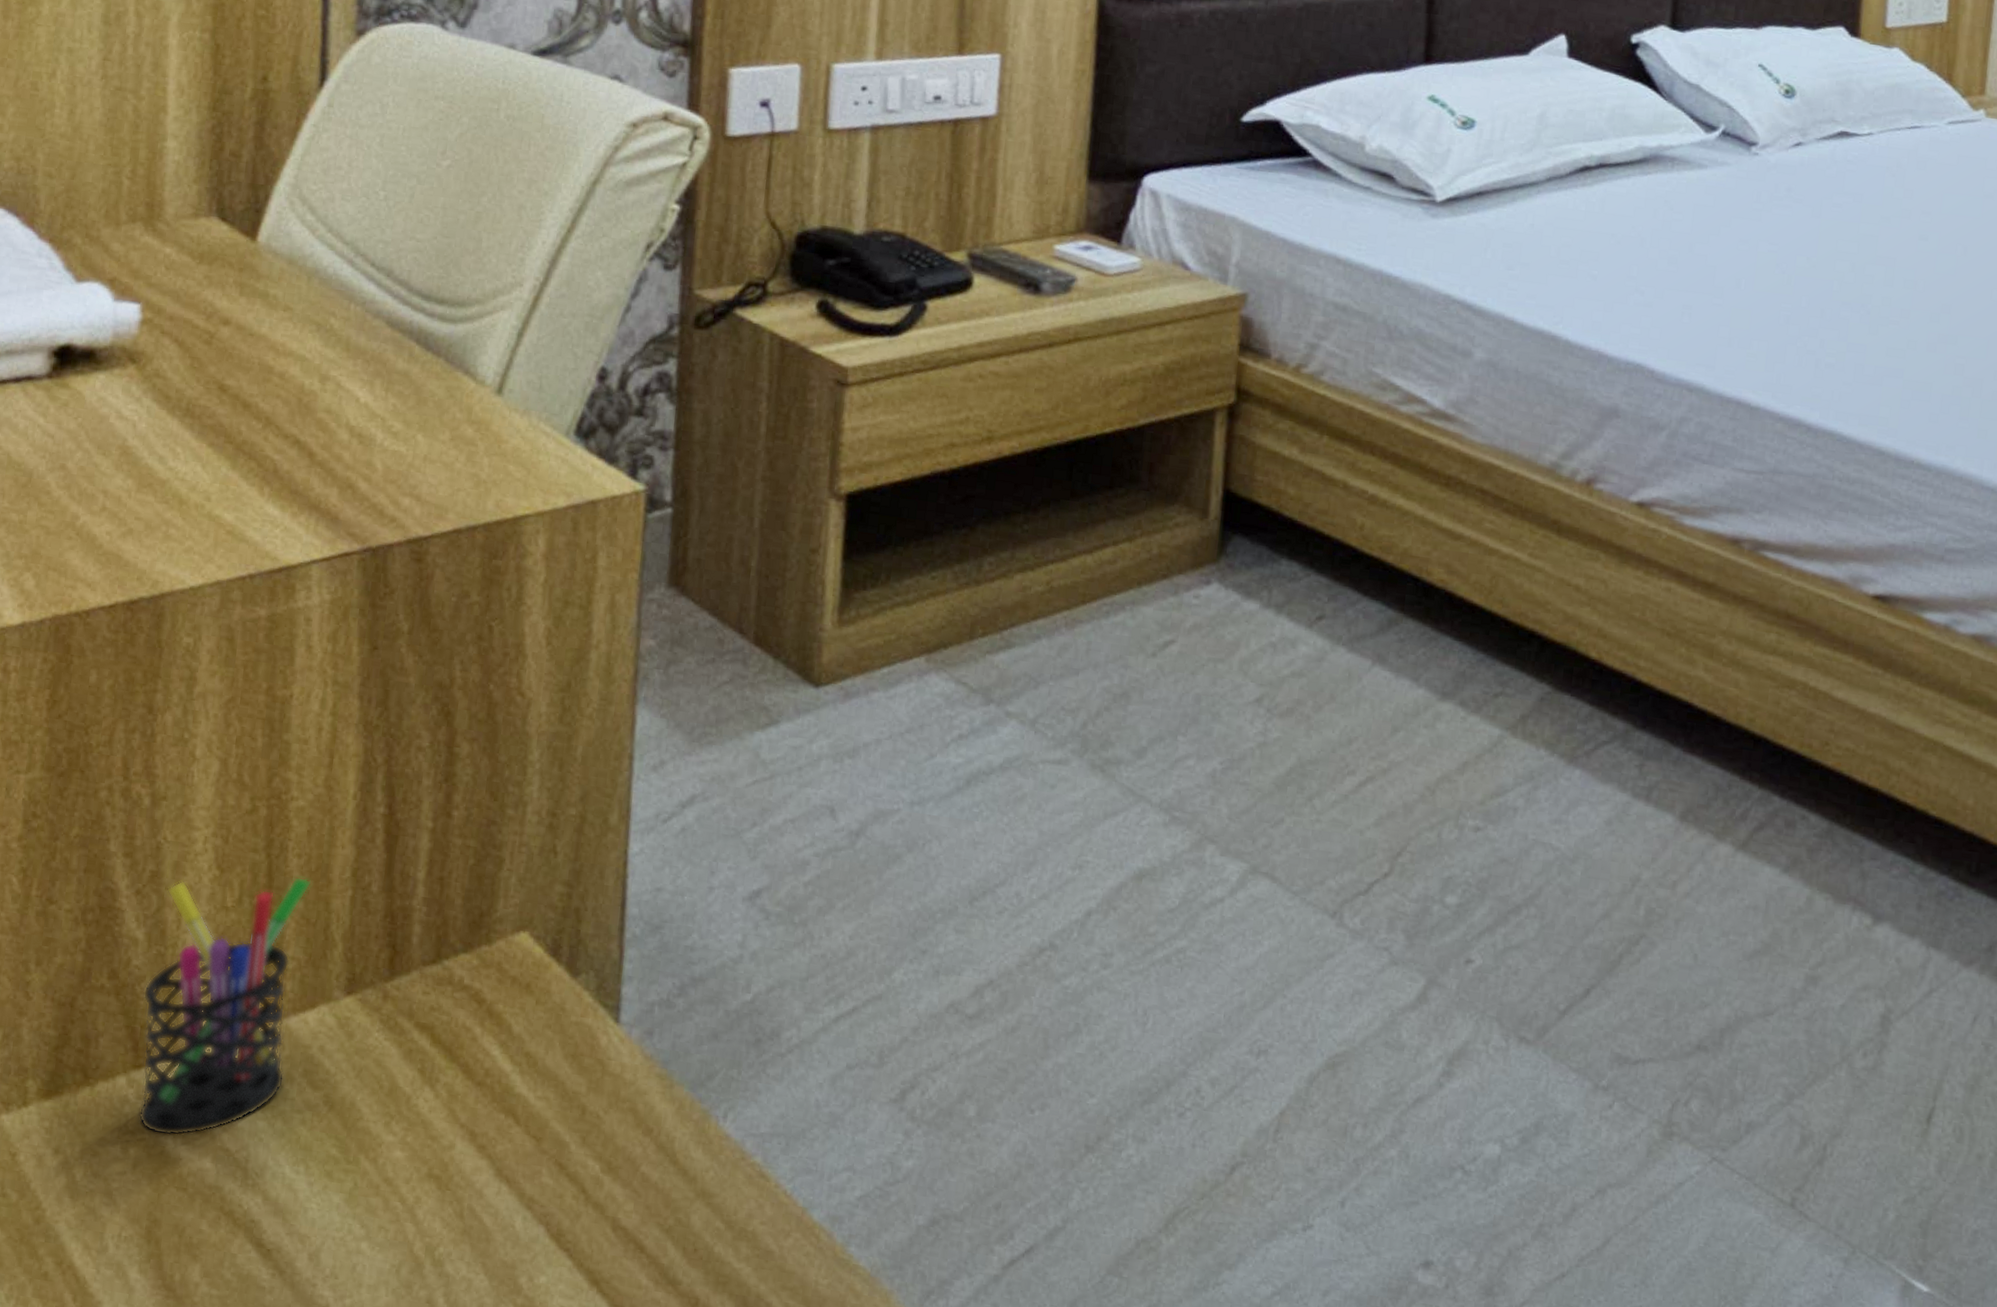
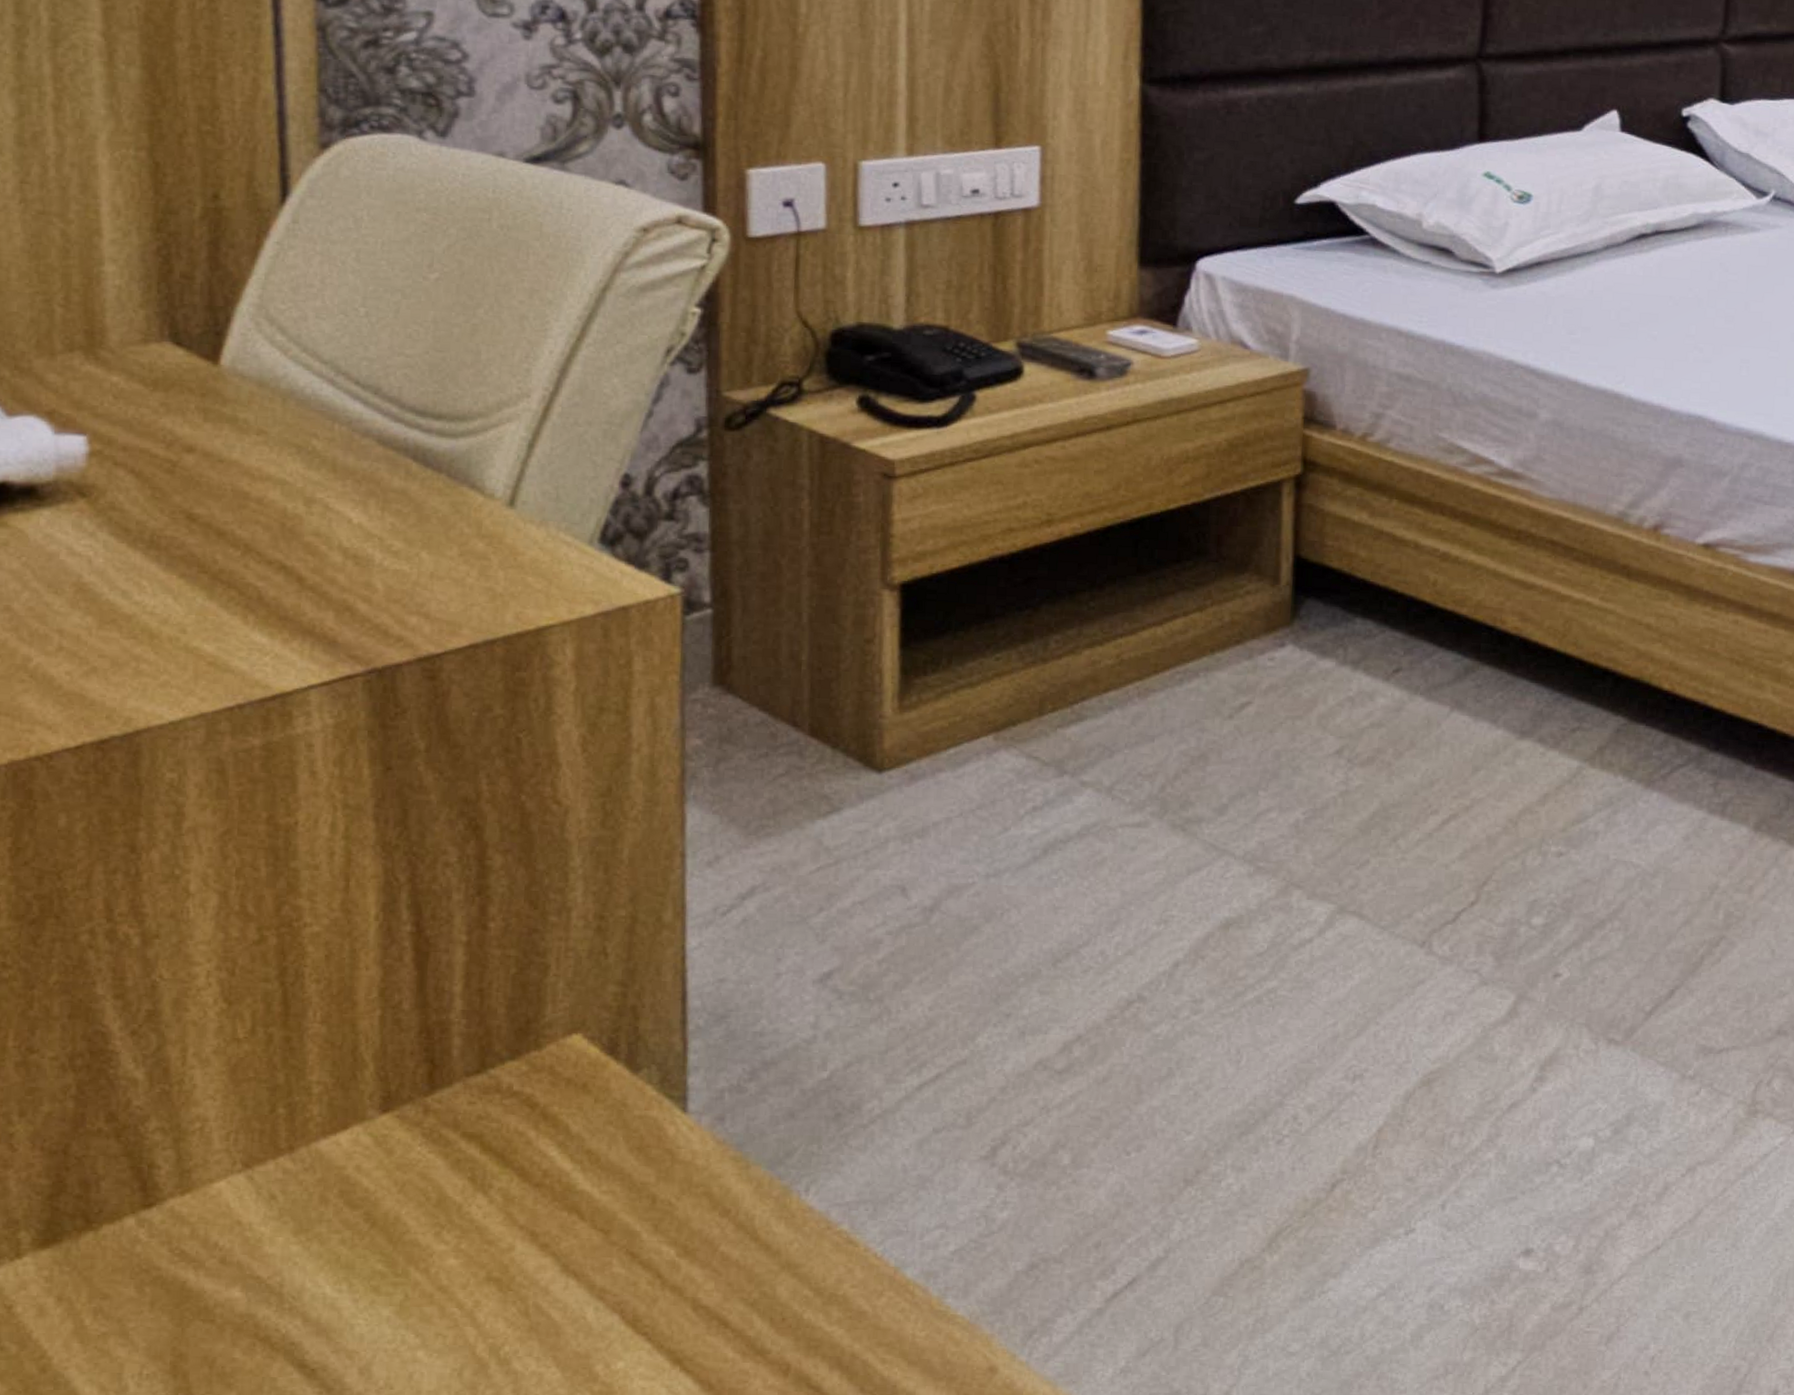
pen holder: present [138,876,311,1137] -> none [148,1001,334,1271]

